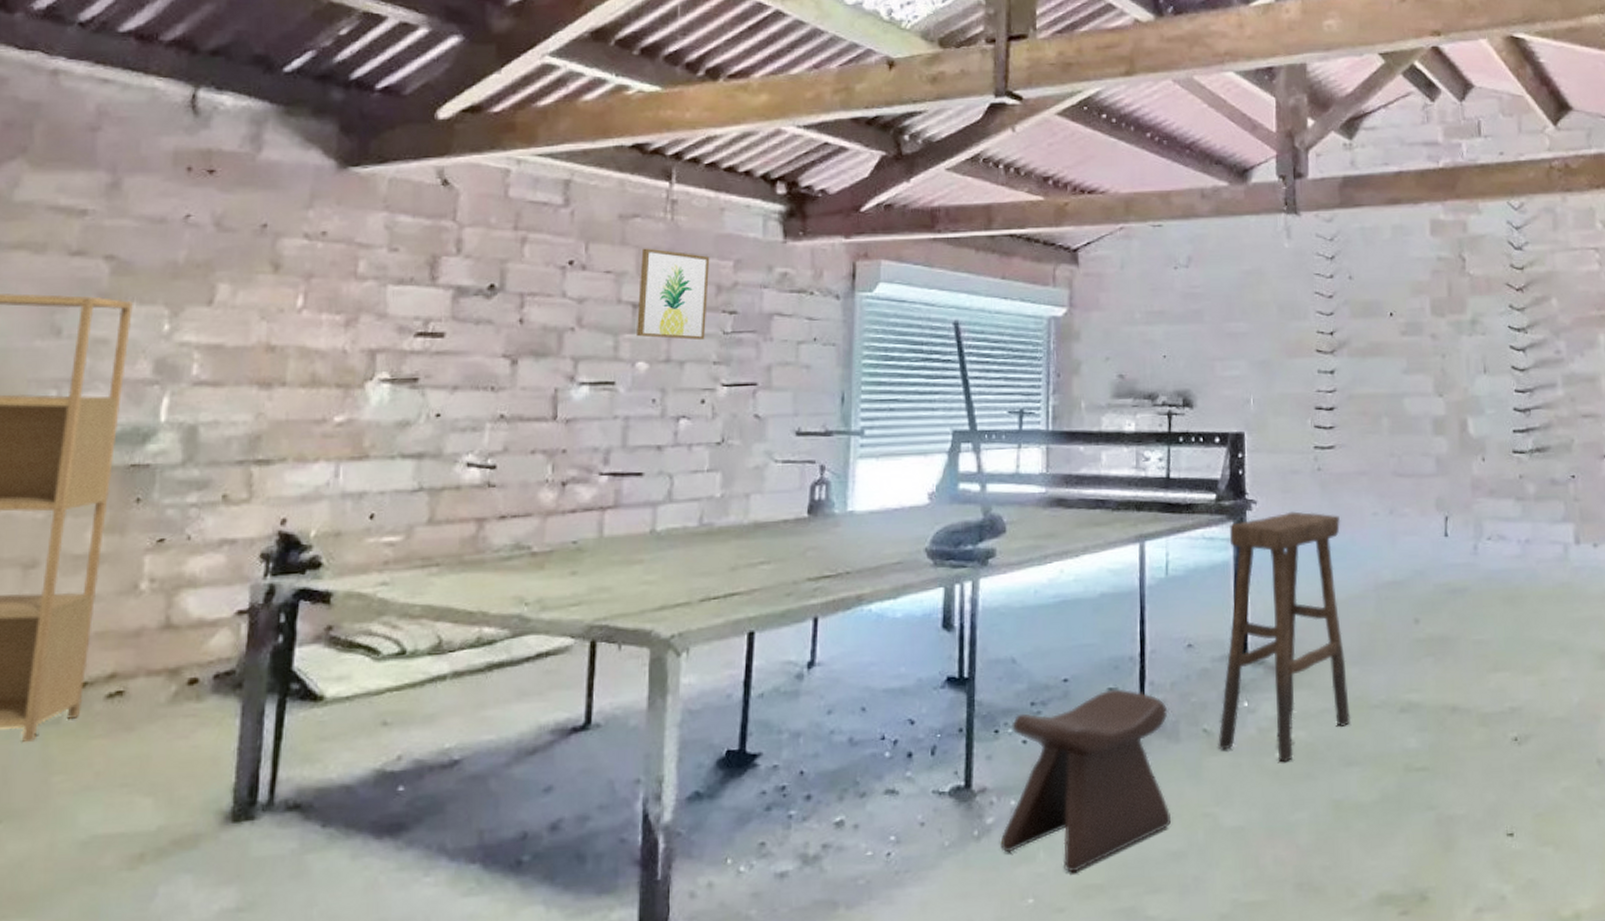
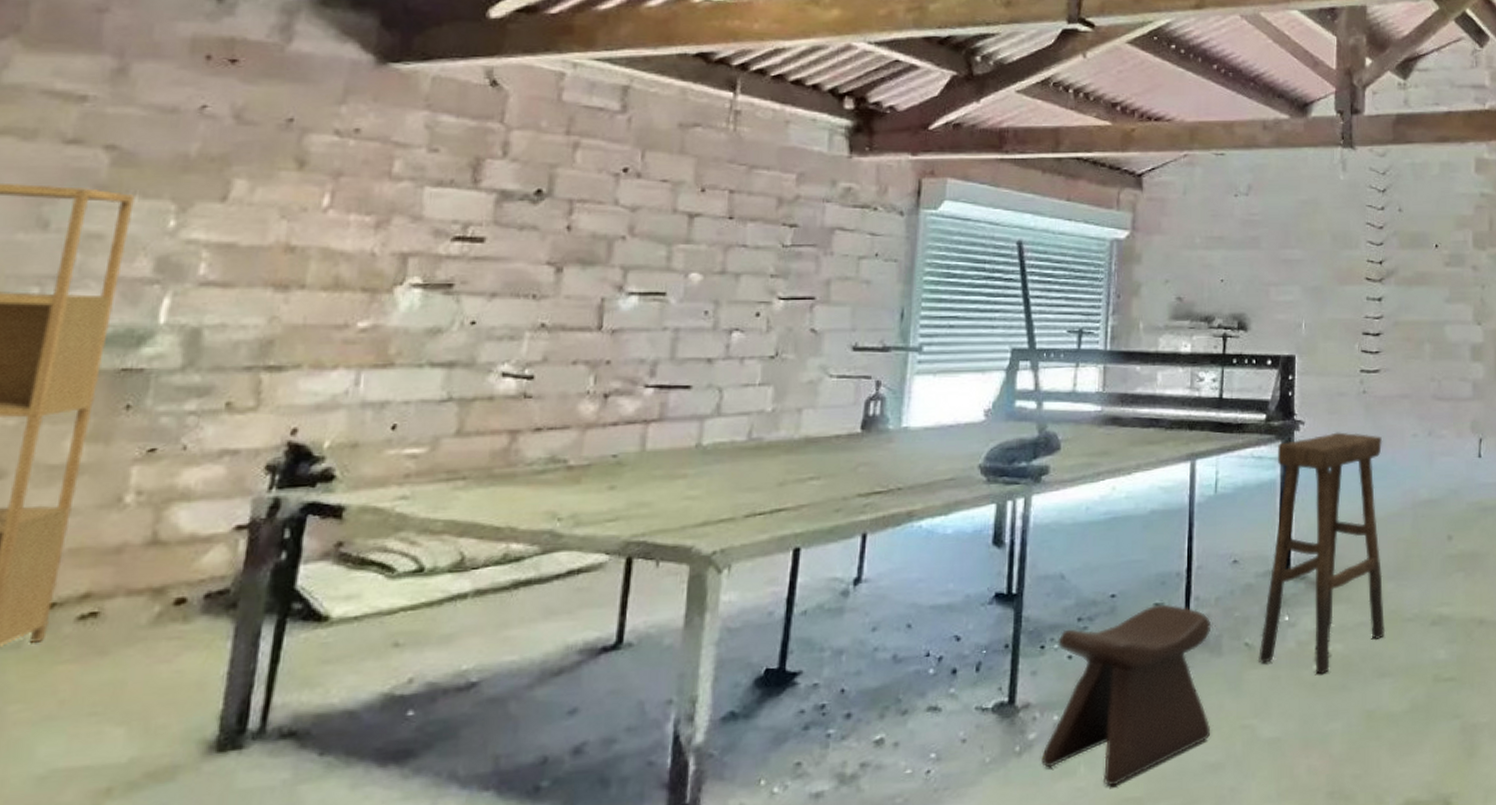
wall art: present [637,248,710,341] -> none [692,158,772,253]

